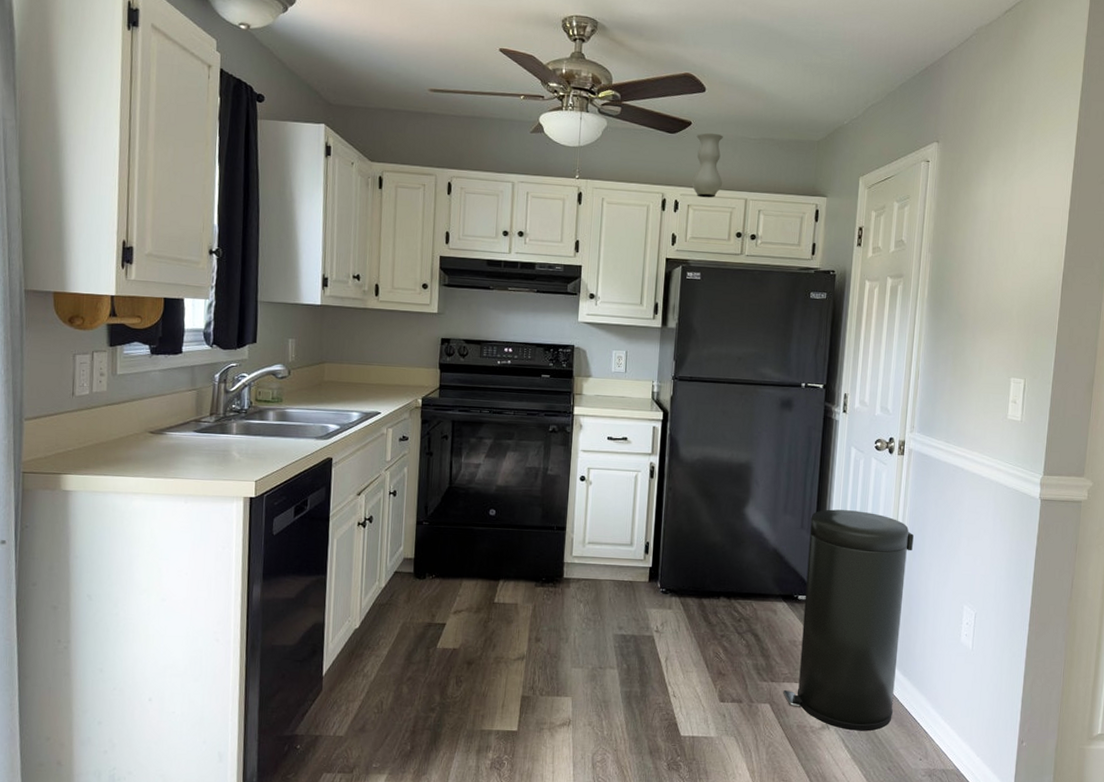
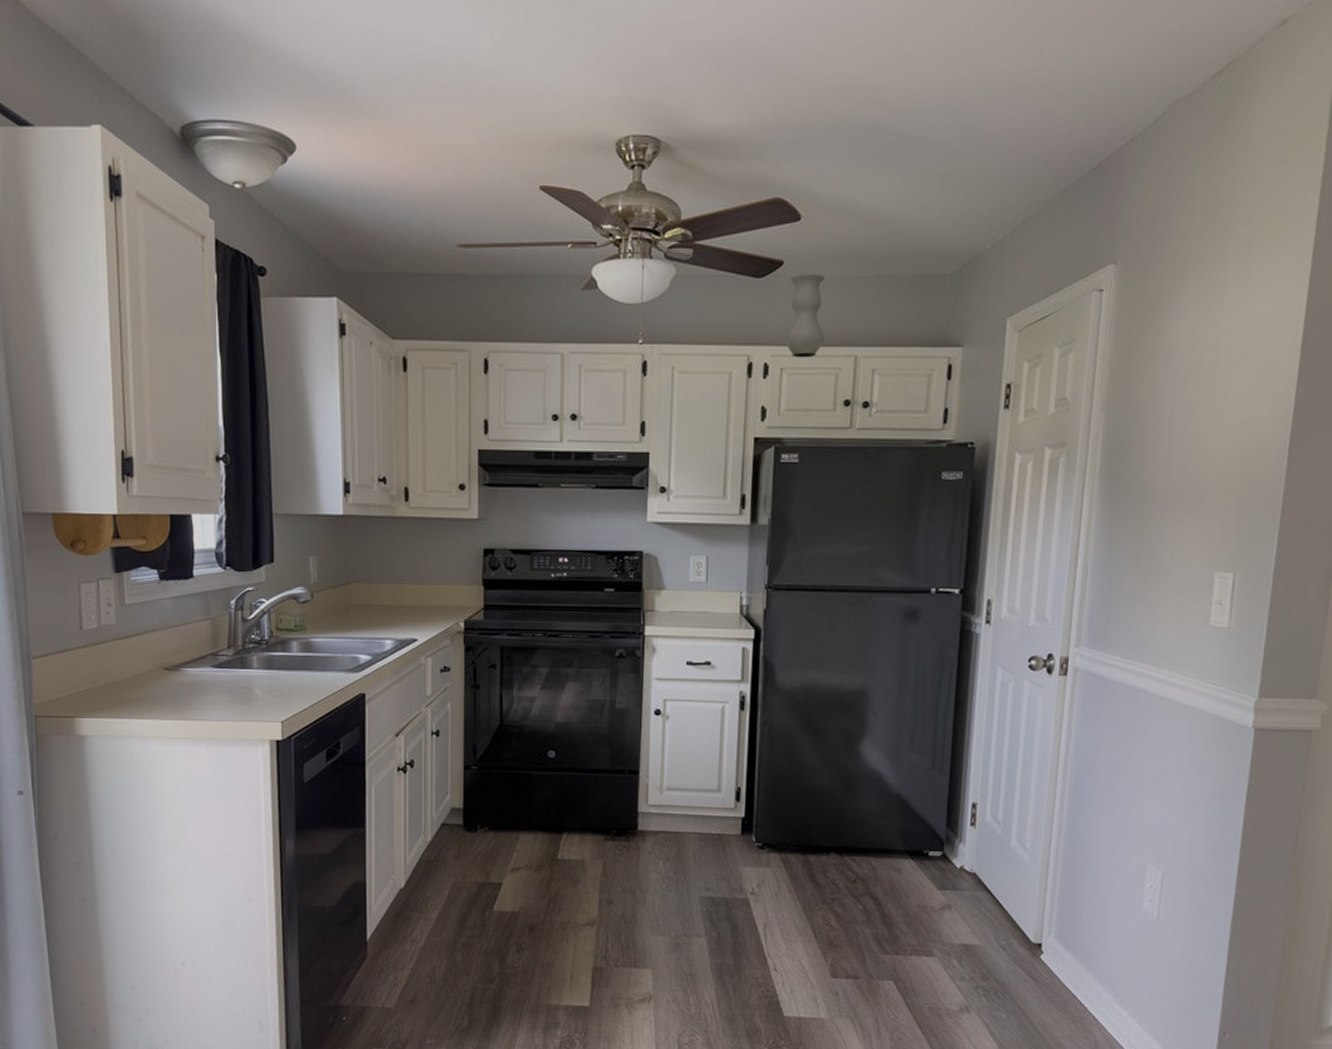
pedal bin: present [783,509,914,731] -> none [911,745,1080,1016]

